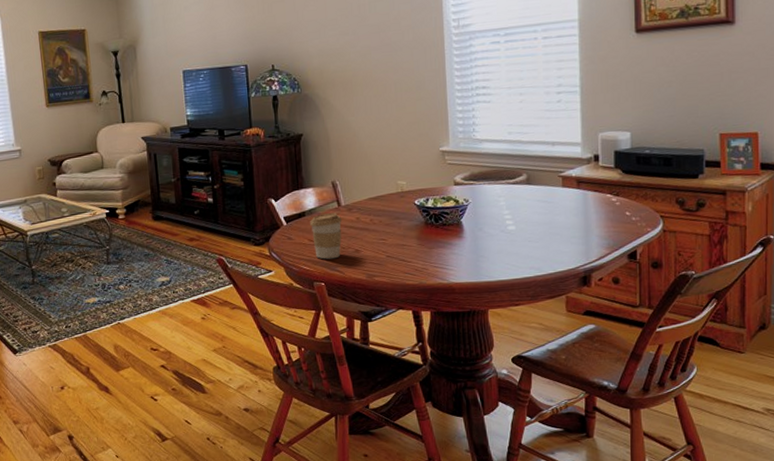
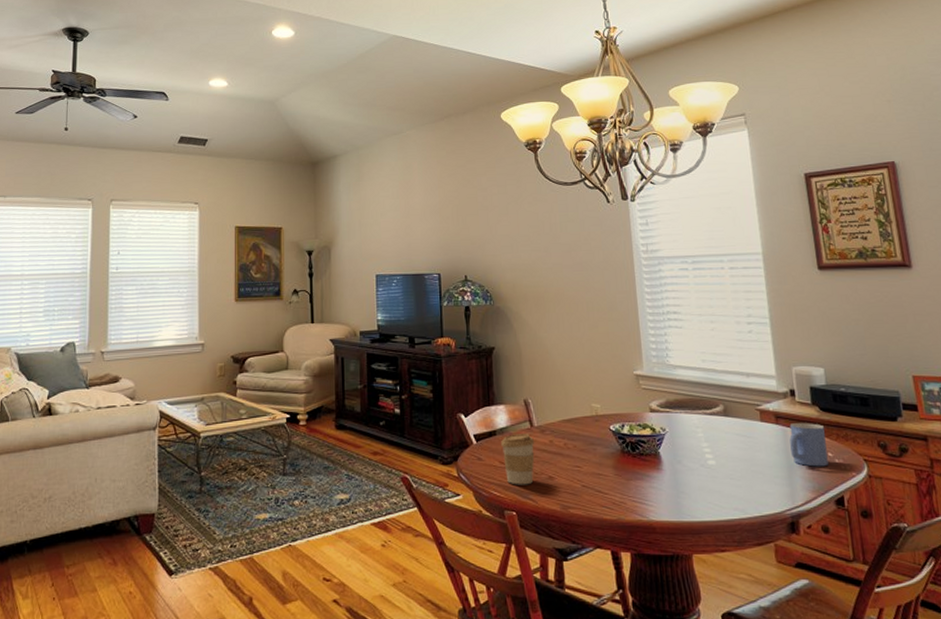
mug: none [589,185,625,226] -> present [789,423,829,467]

